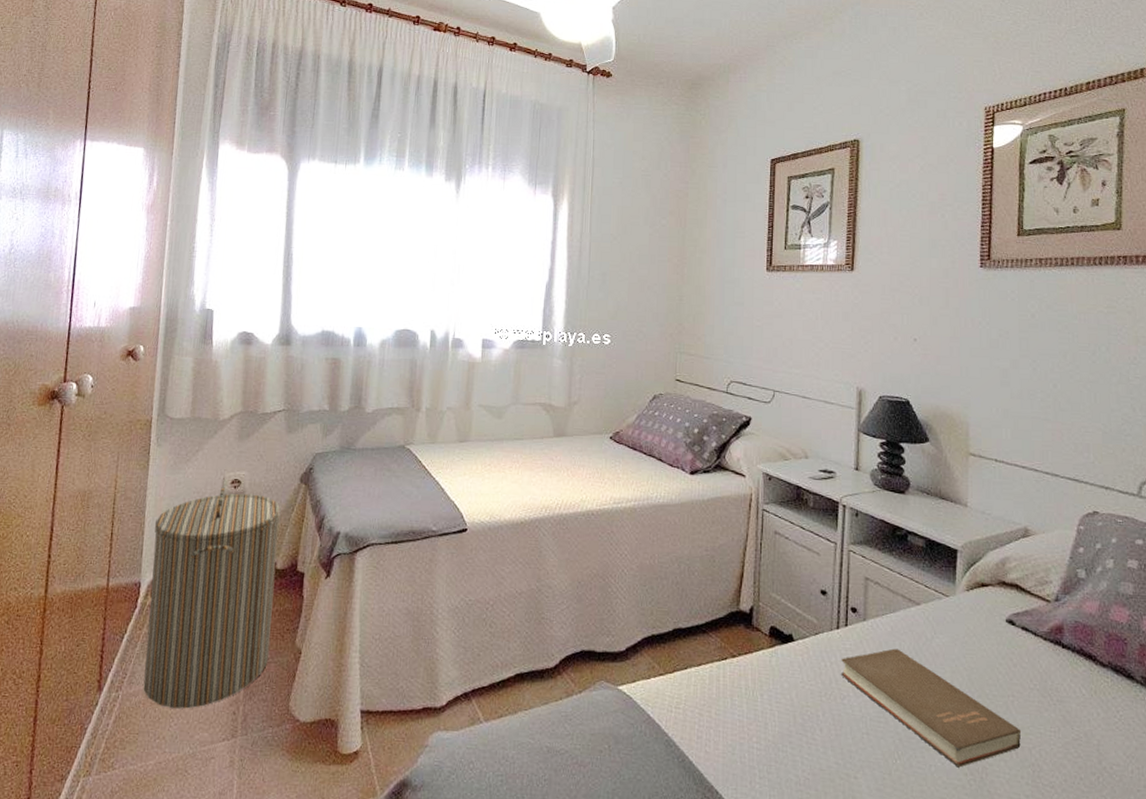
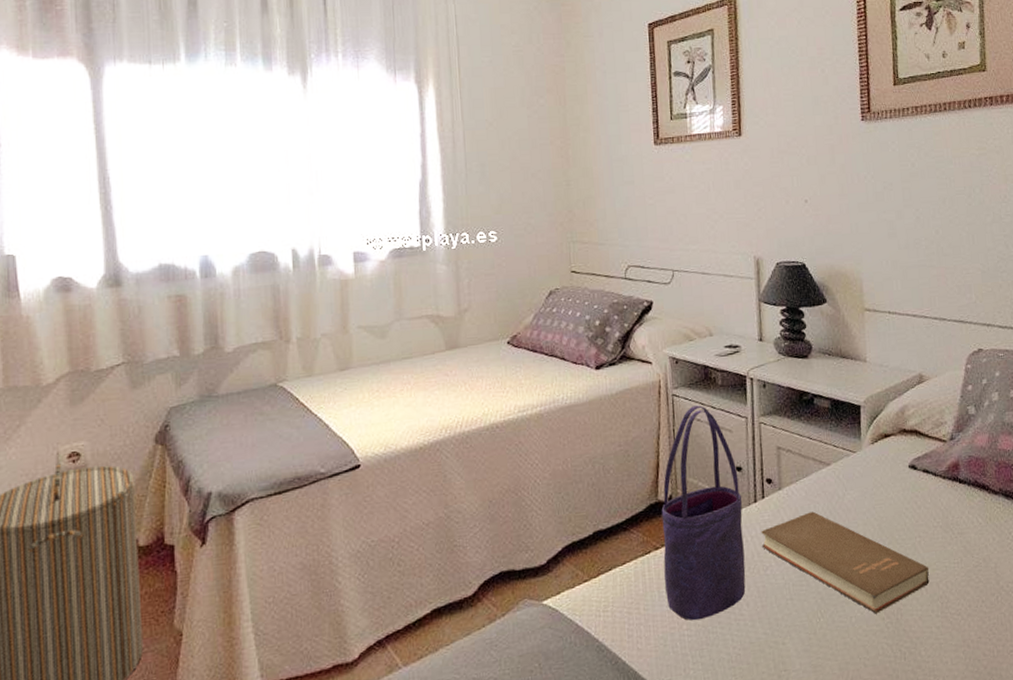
tote bag: none [739,523,825,736] -> present [661,405,746,621]

